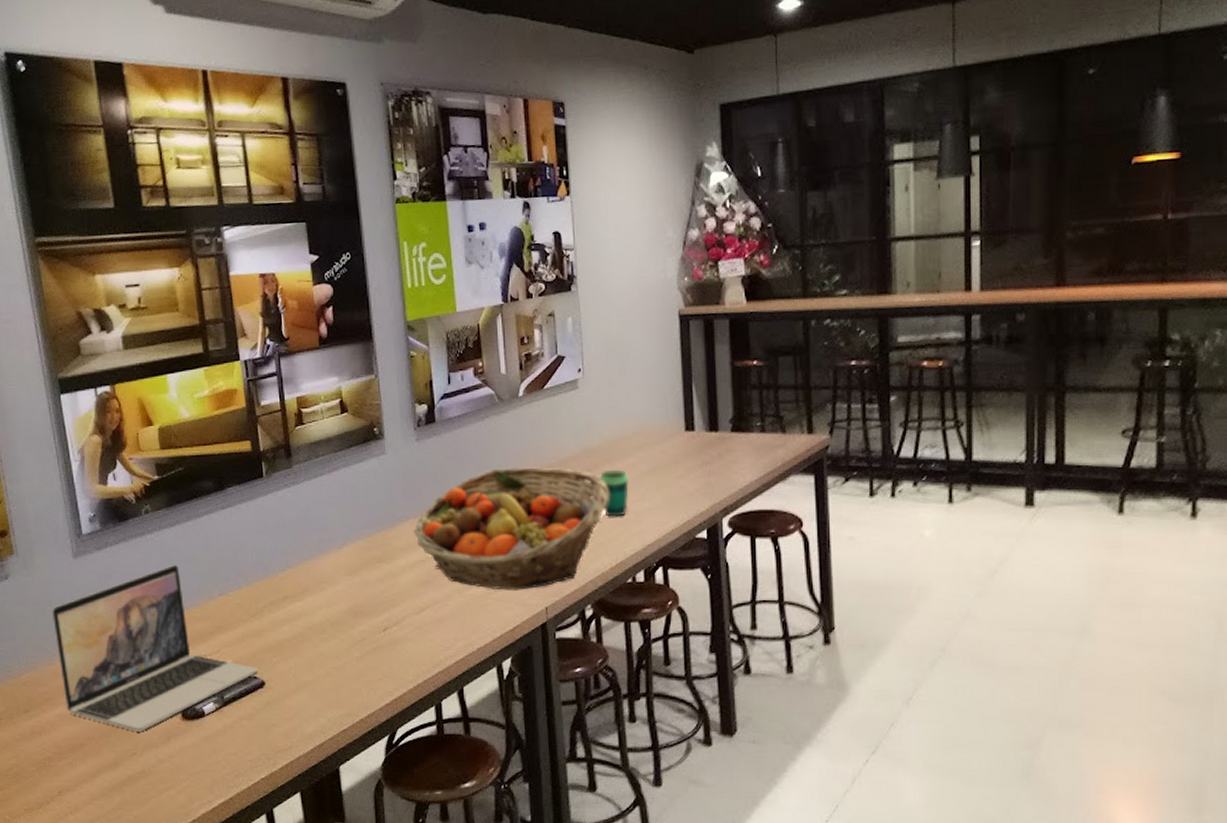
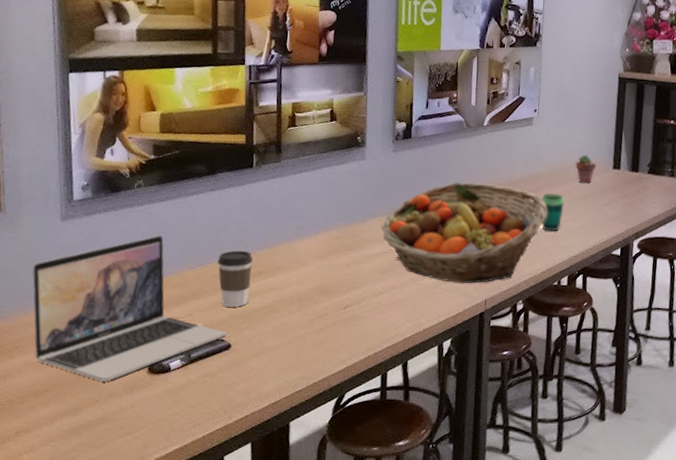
coffee cup: none [238,573,277,639] -> present [217,250,253,307]
potted succulent: none [637,417,663,453] -> present [575,154,596,183]

